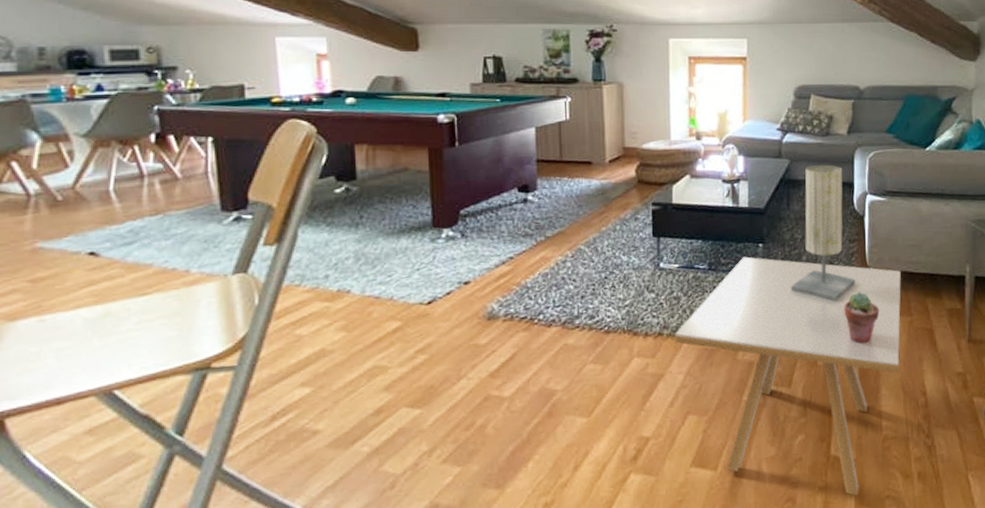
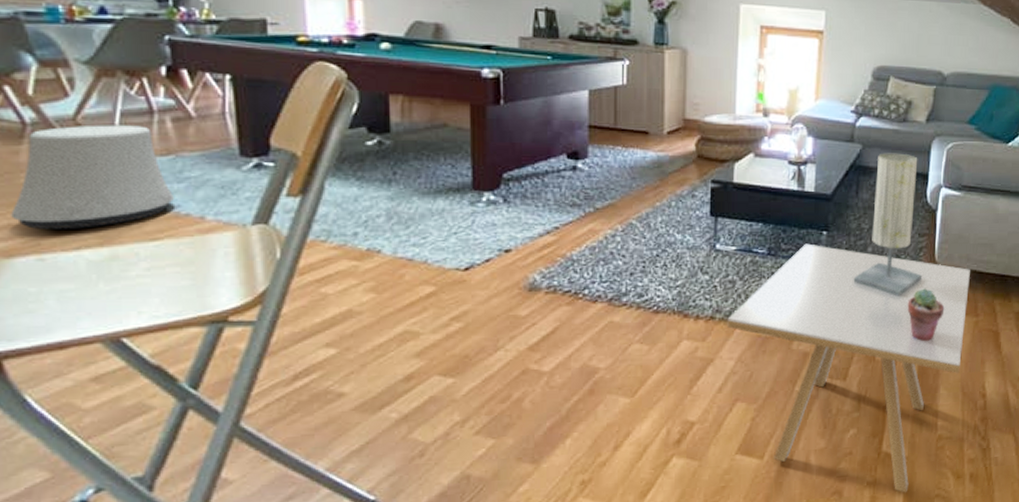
stool: none [15,189,162,293] -> present [10,124,174,231]

